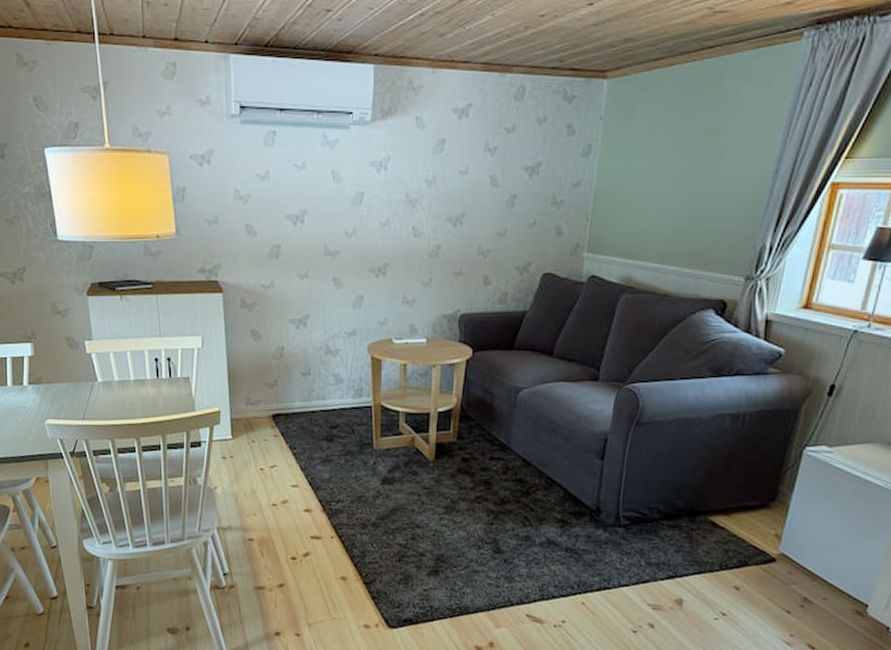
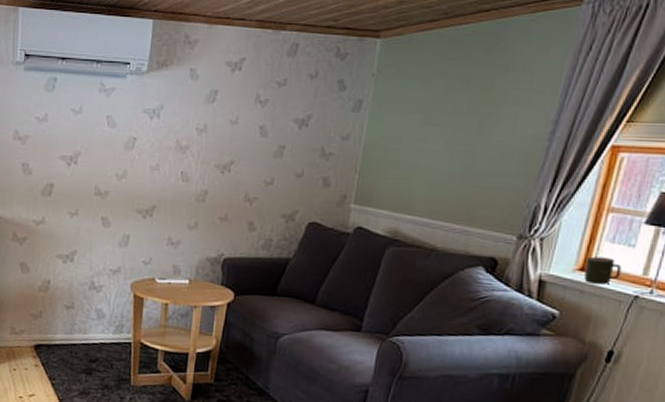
mug: none [808,294,842,322] -> present [584,256,621,286]

